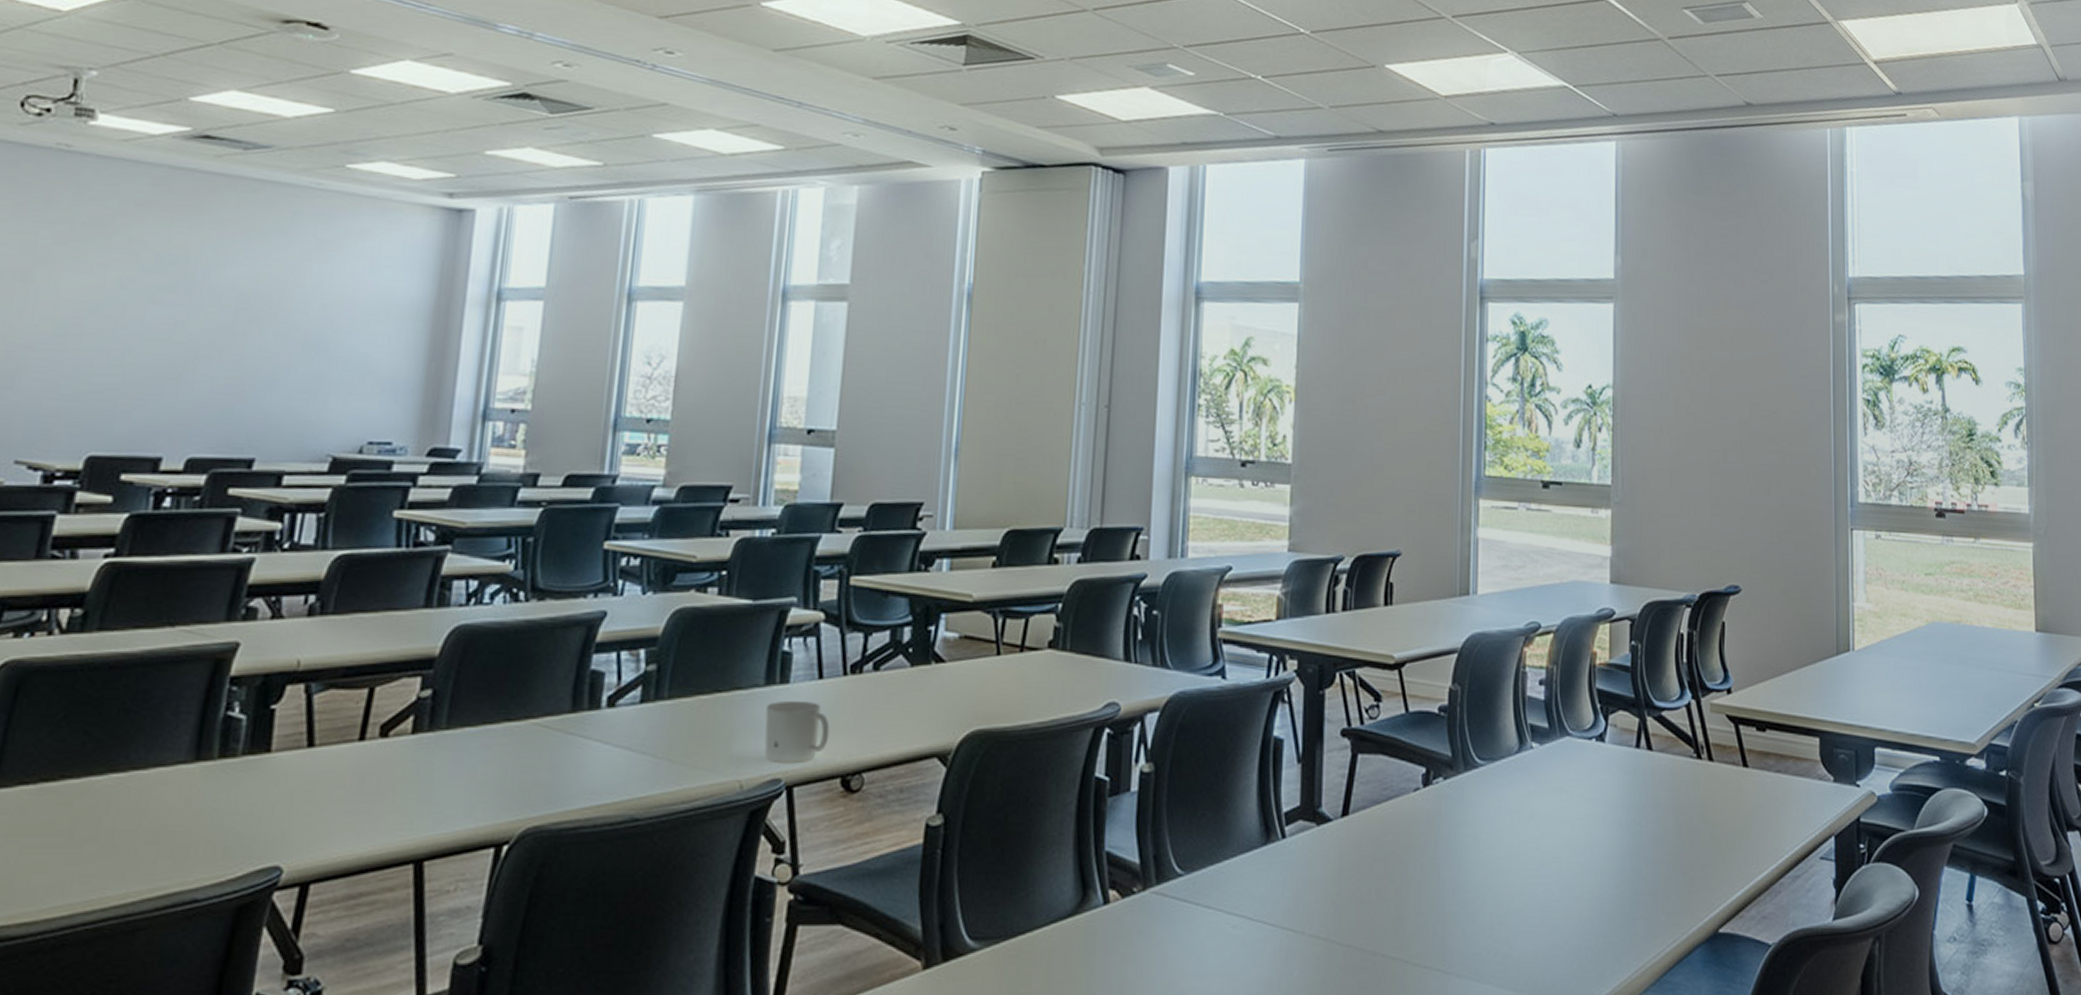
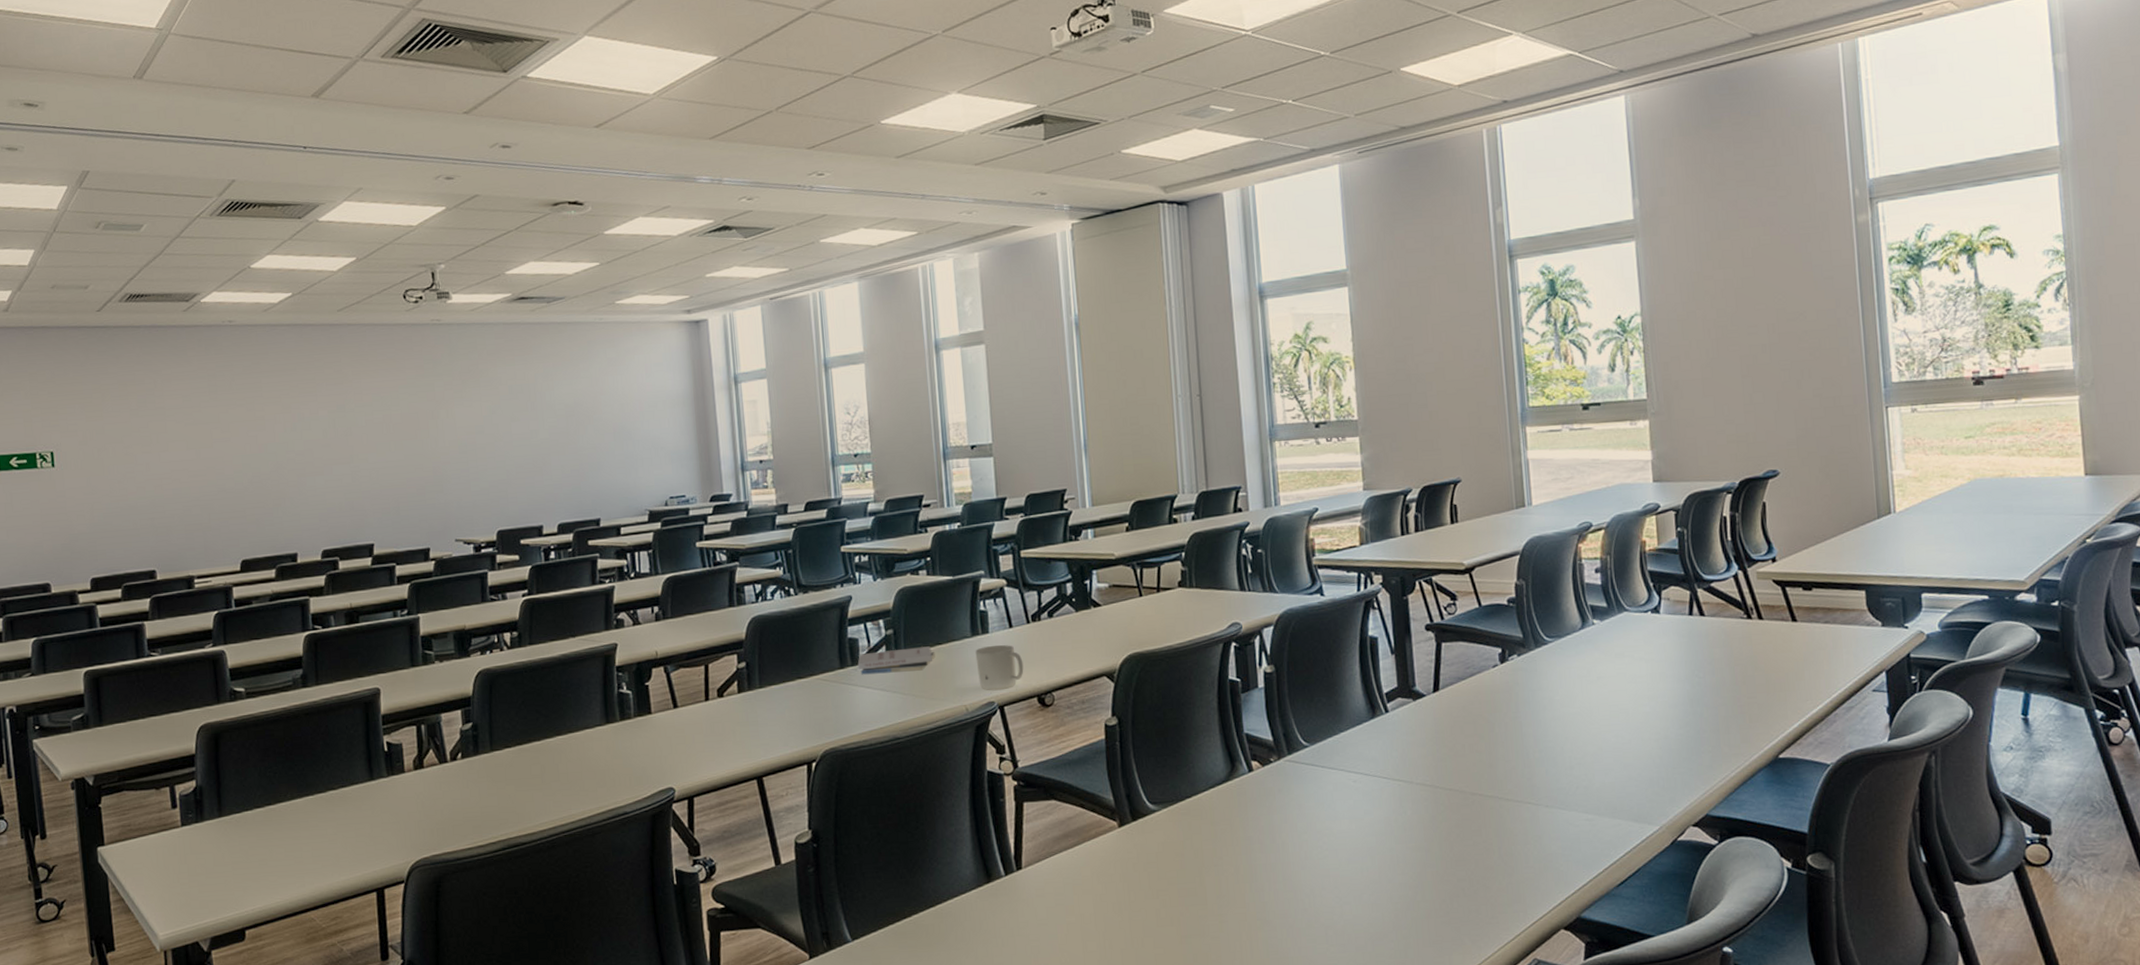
books: none [596,692,711,726] -> present [857,646,935,675]

